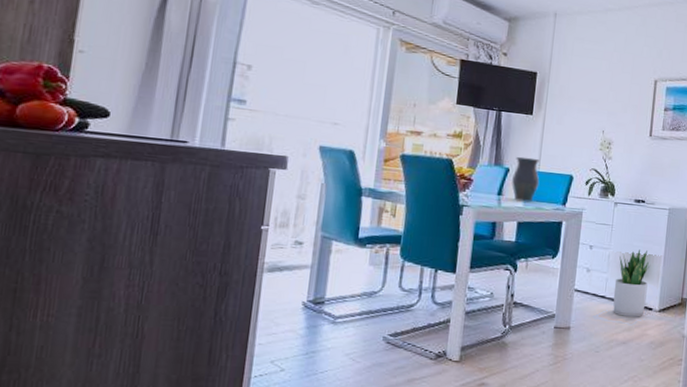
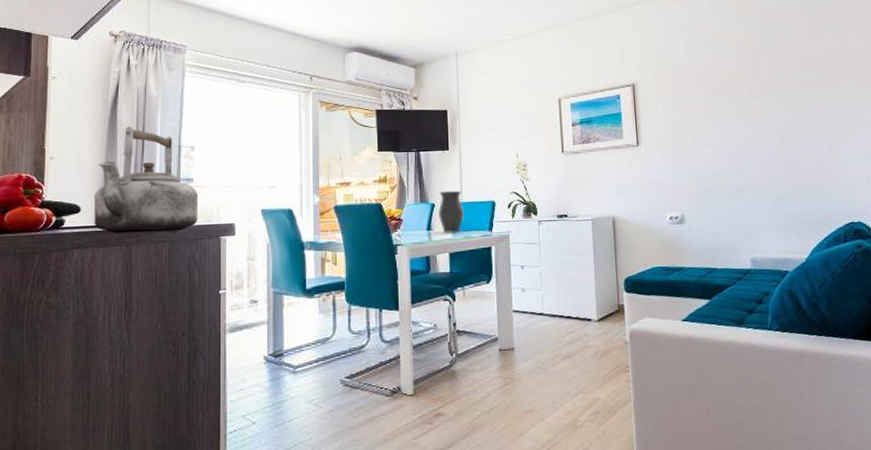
kettle: none [124,30,251,155] -> present [94,126,199,234]
planter: present [613,250,651,317] -> none [550,263,584,331]

